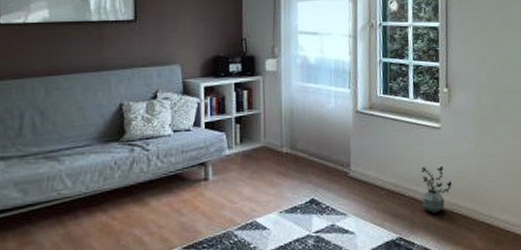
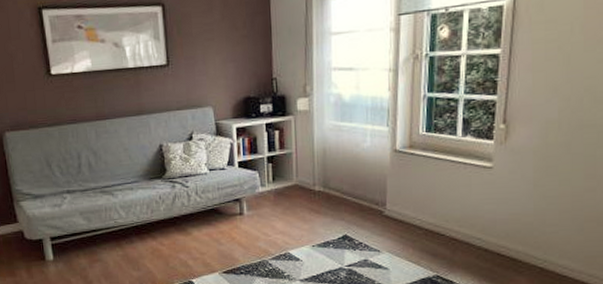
potted plant: present [421,165,452,213] -> none [465,207,501,254]

